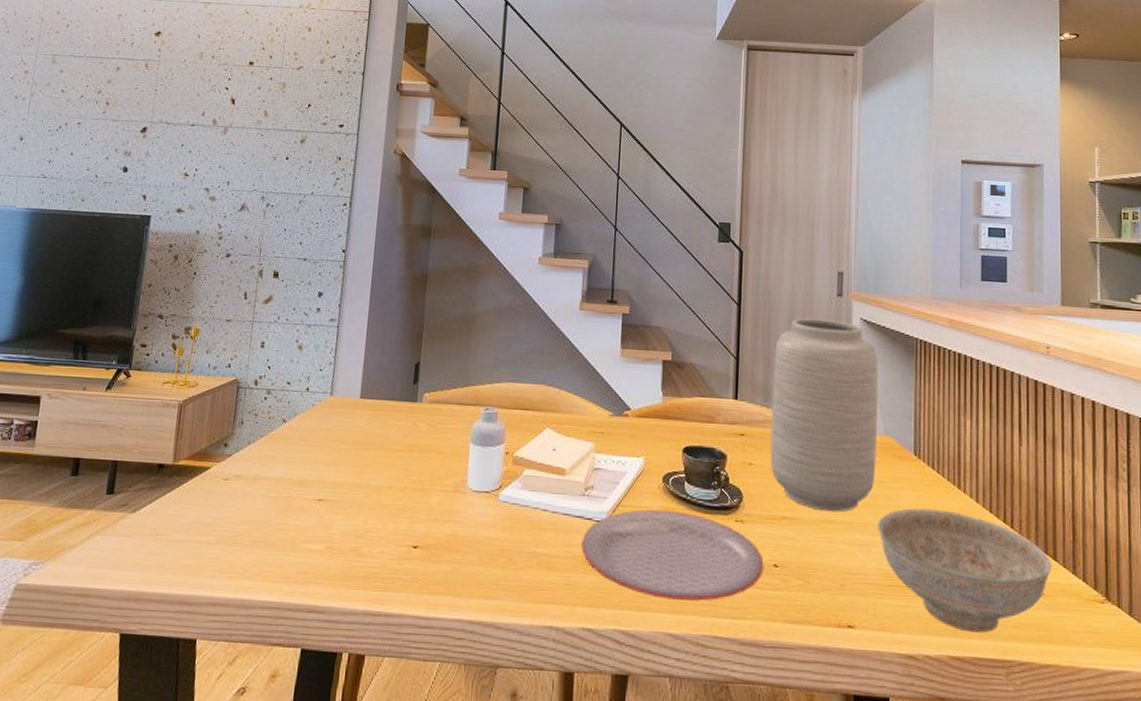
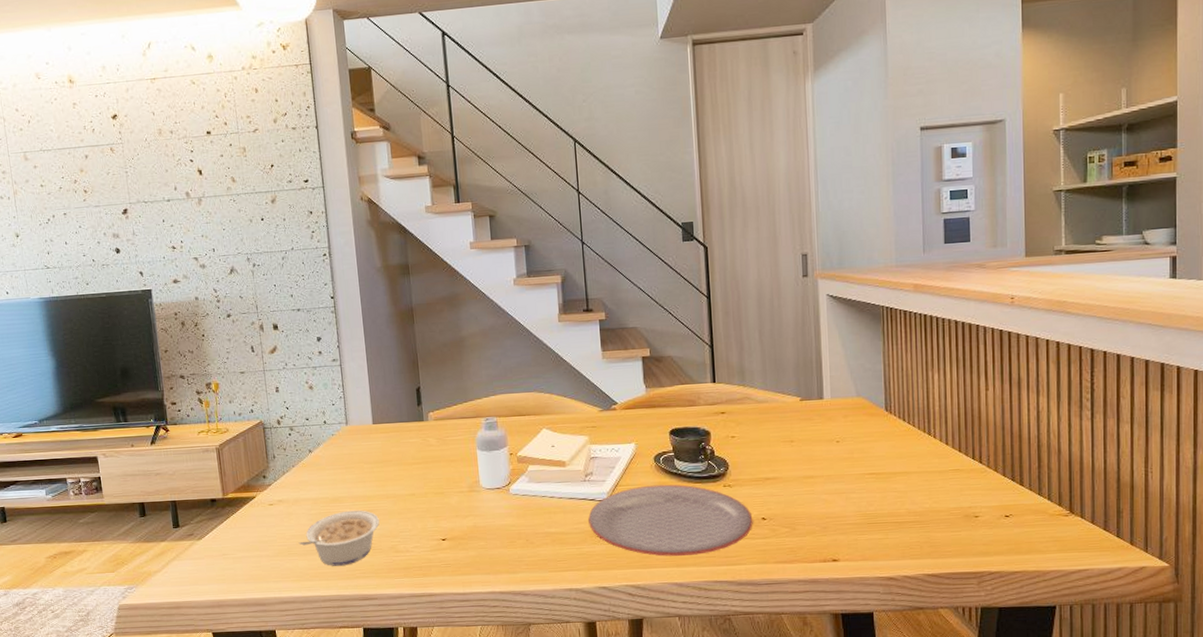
legume: none [247,497,346,566] -> present [298,510,380,566]
vase: present [770,318,879,512] -> none [746,299,850,469]
decorative bowl: present [878,508,1052,633] -> none [855,455,1018,553]

